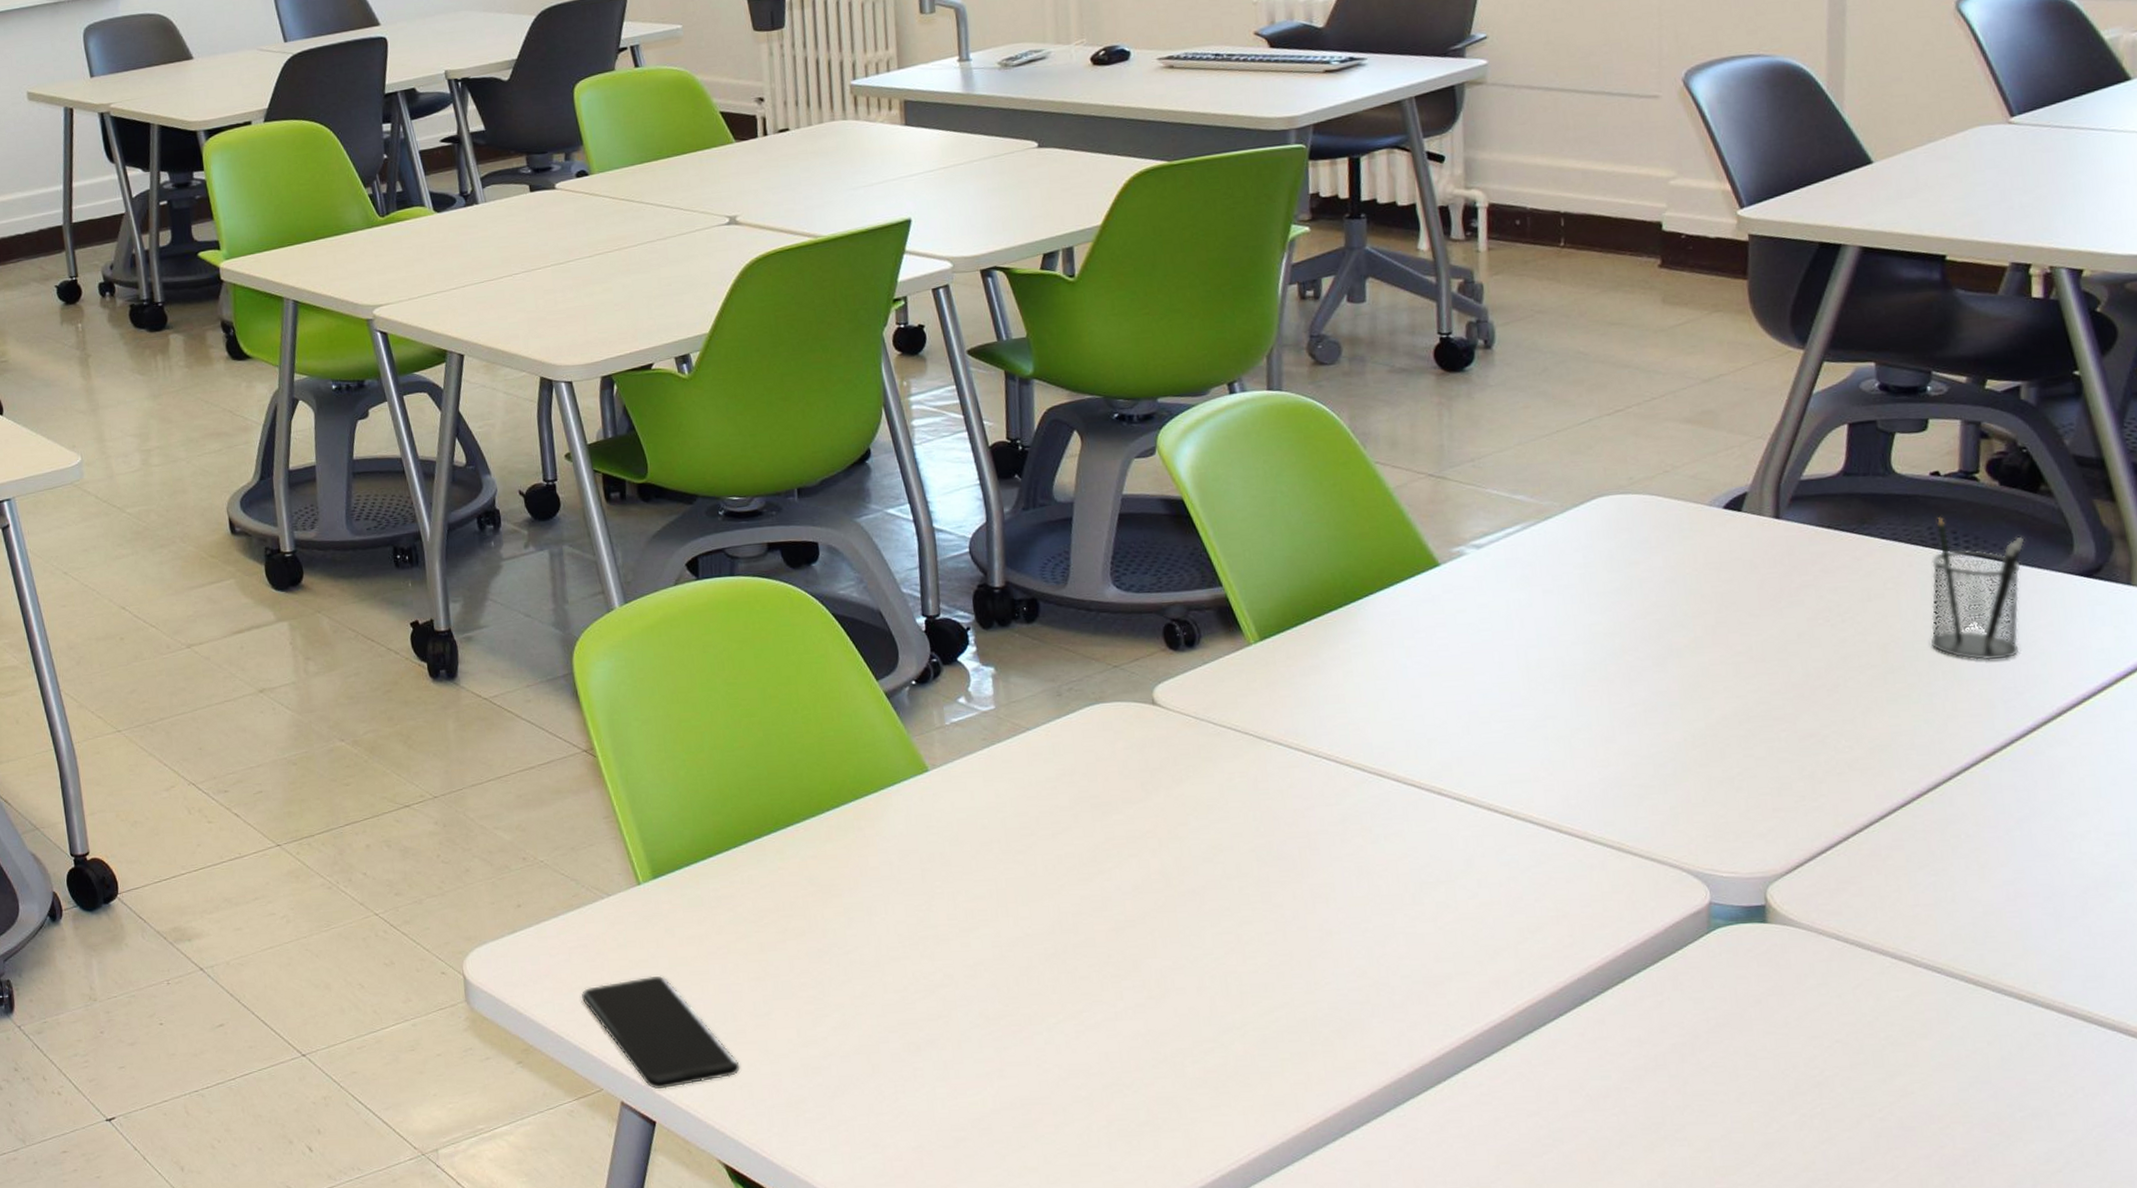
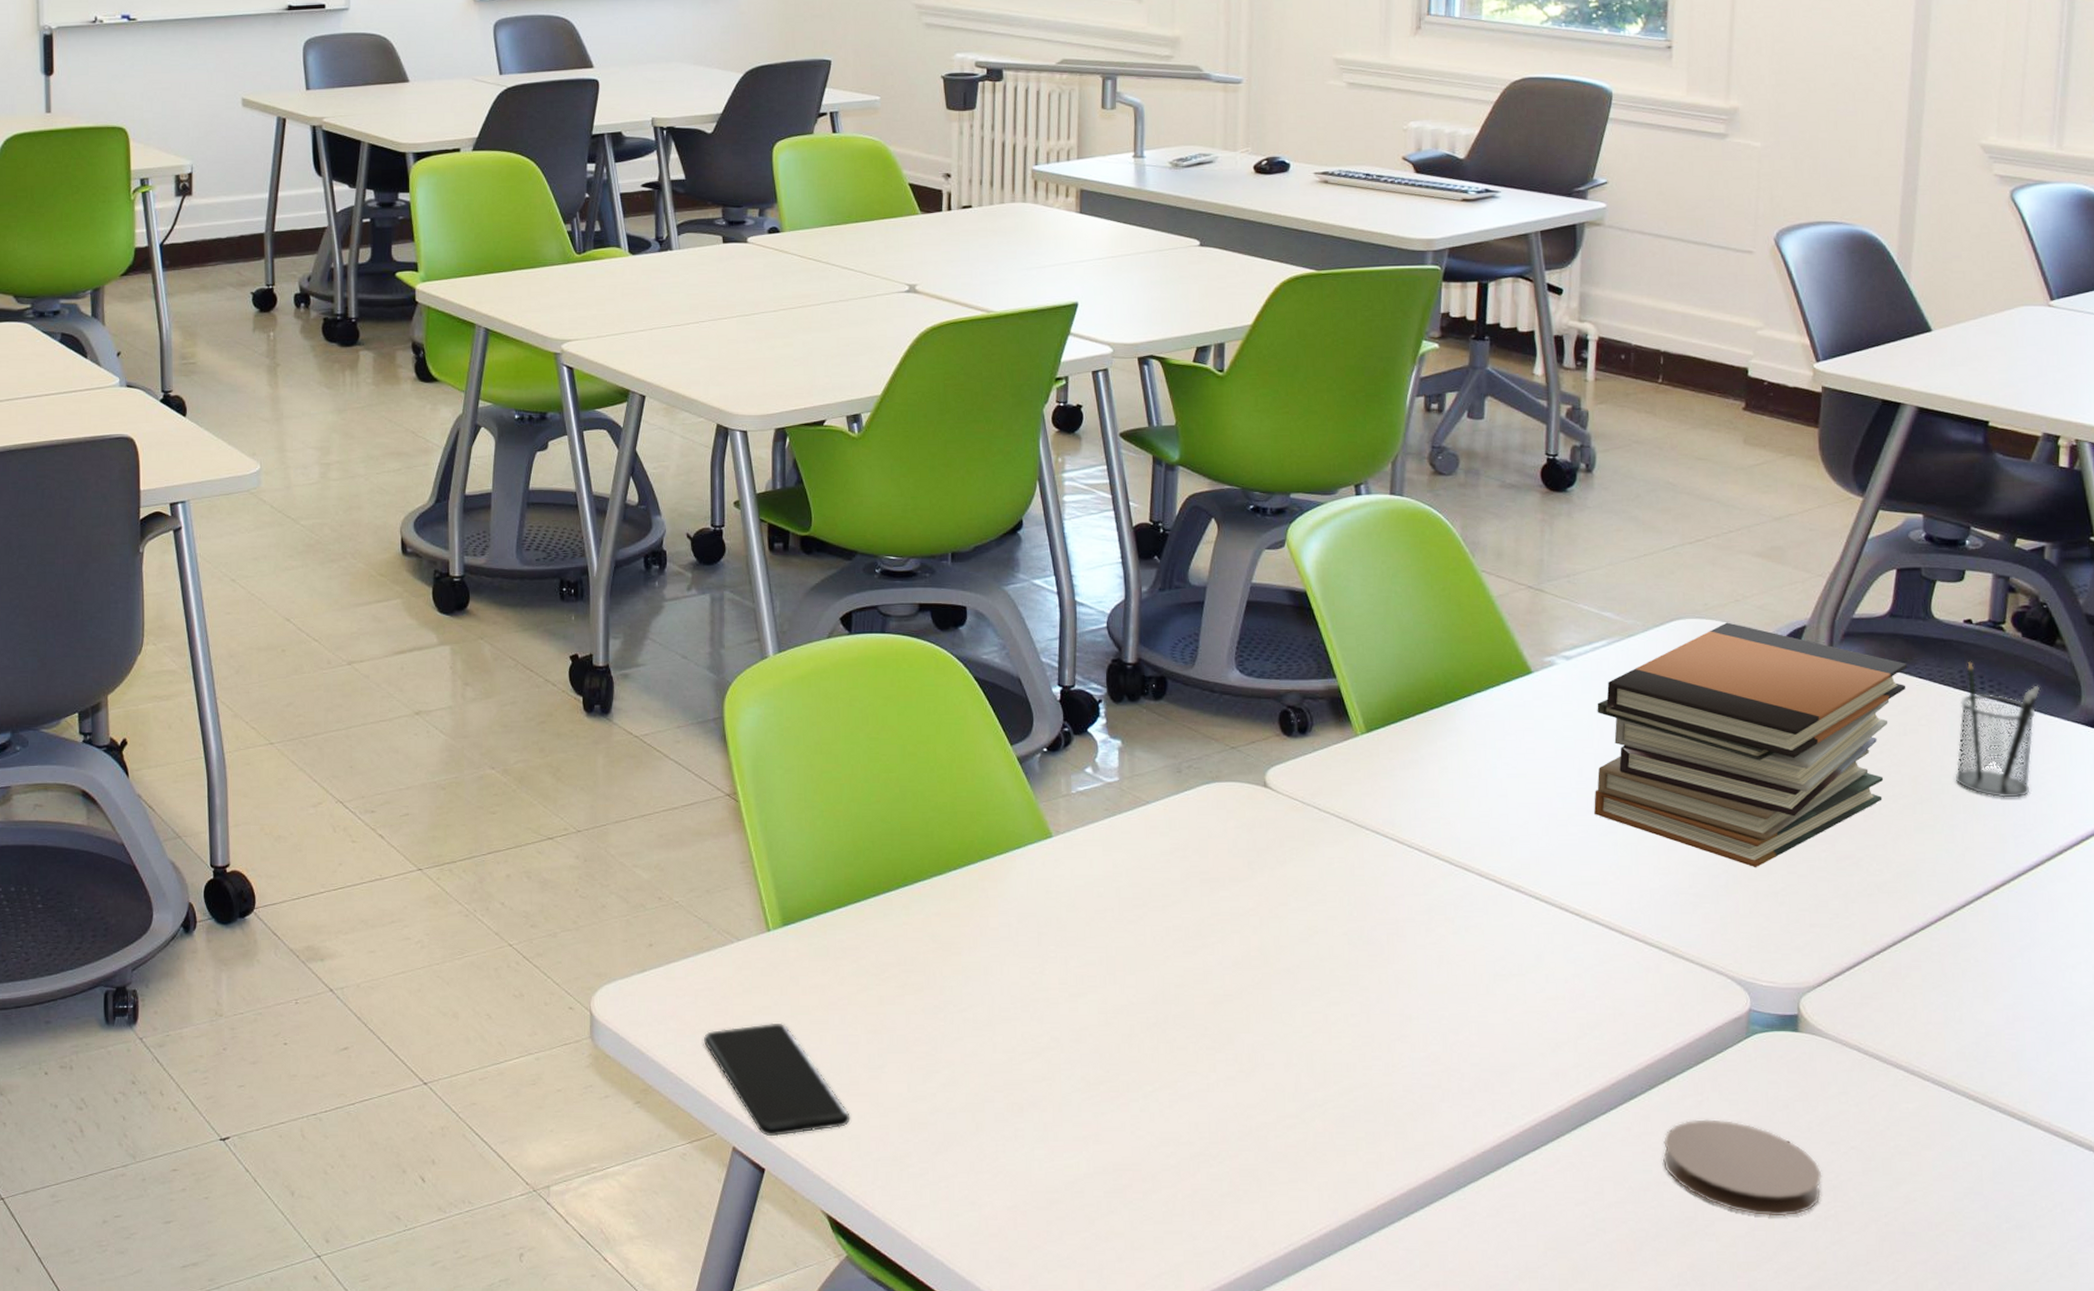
book stack: none [1514,495,1868,753] -> present [1594,622,1908,867]
coaster: none [1621,1019,1805,1118] -> present [1662,1119,1822,1217]

